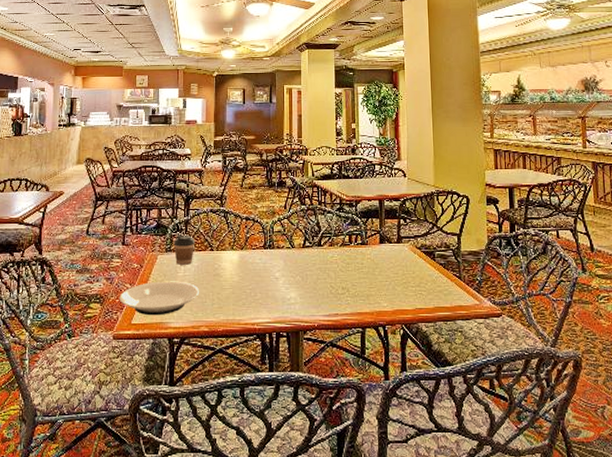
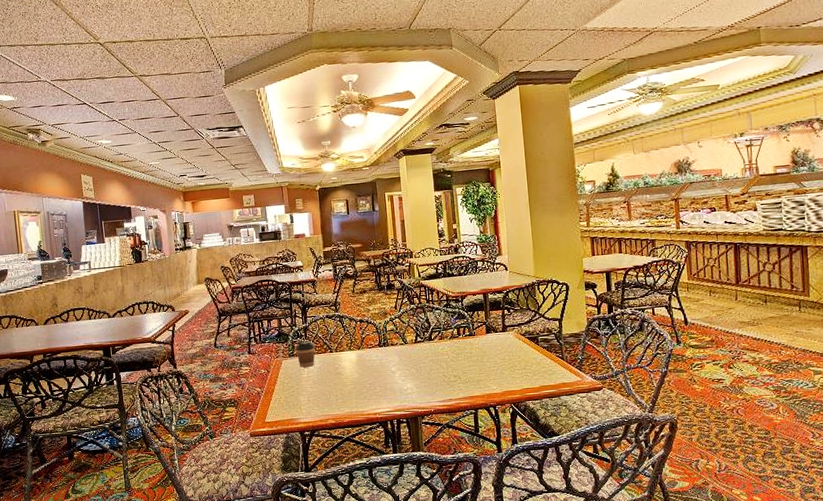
plate: present [119,281,199,316] -> none [251,381,323,414]

